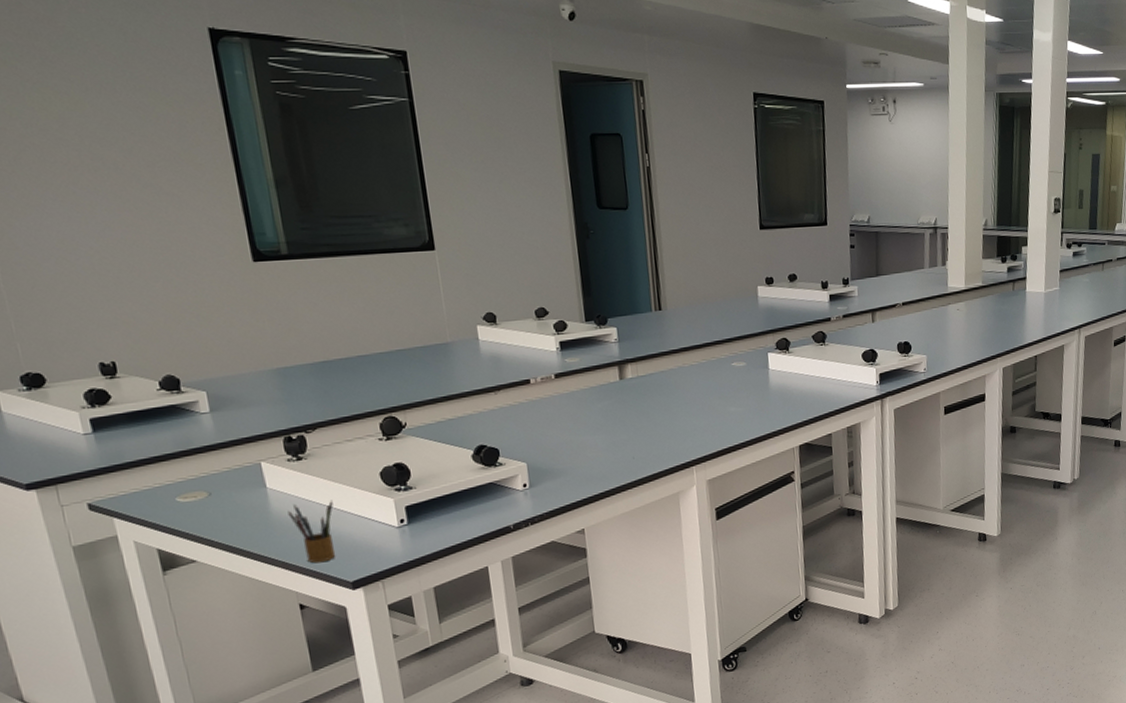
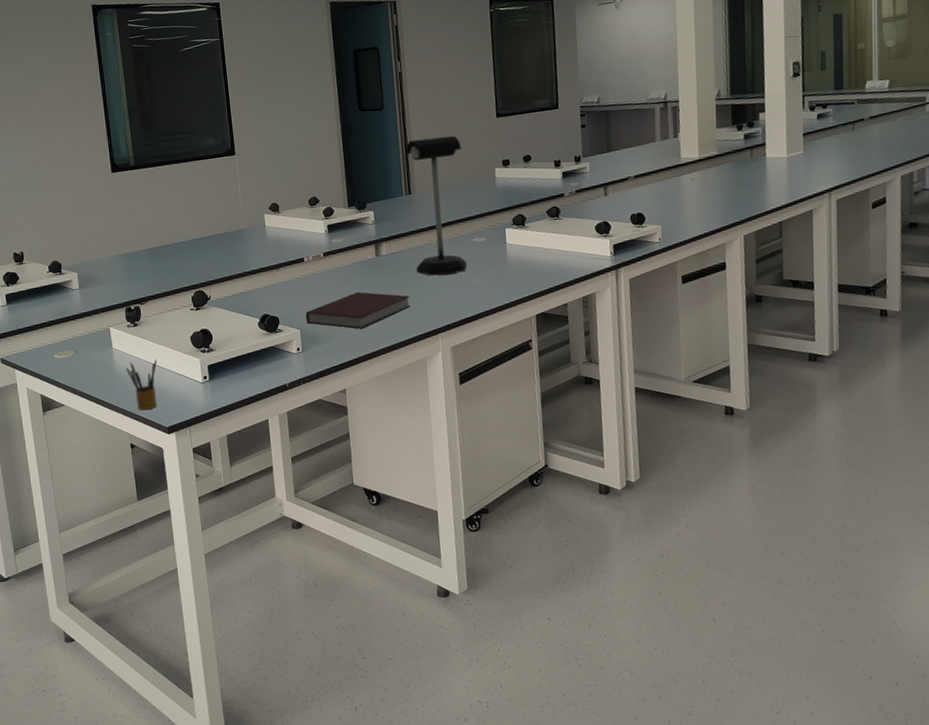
notebook: none [533,419,662,462] -> present [305,291,411,329]
desk lamp: none [654,246,726,403] -> present [405,135,468,276]

